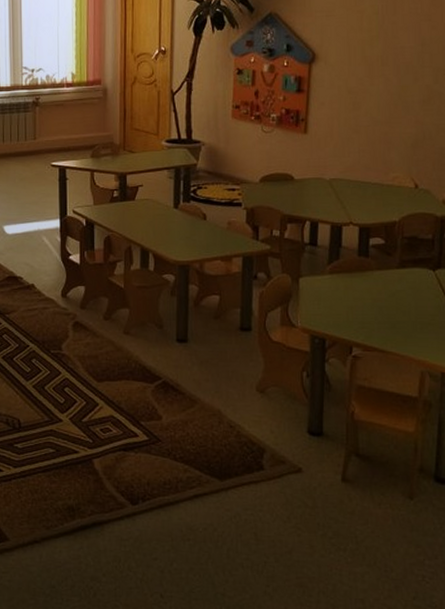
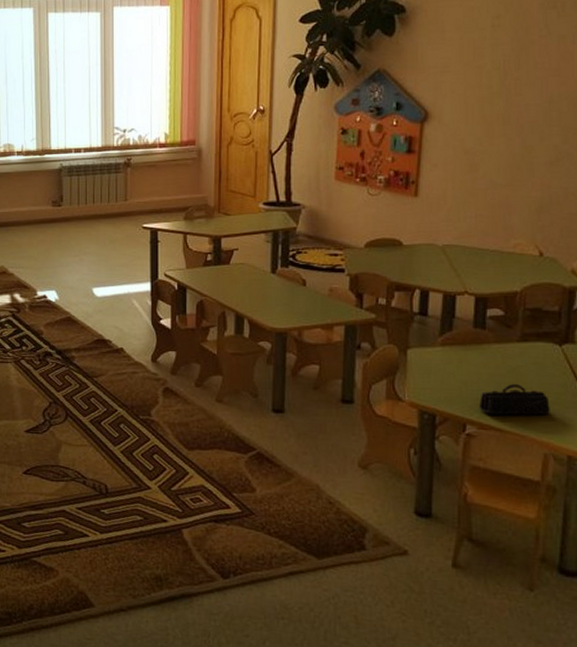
pencil case: none [364,308,426,337] -> present [479,384,550,416]

